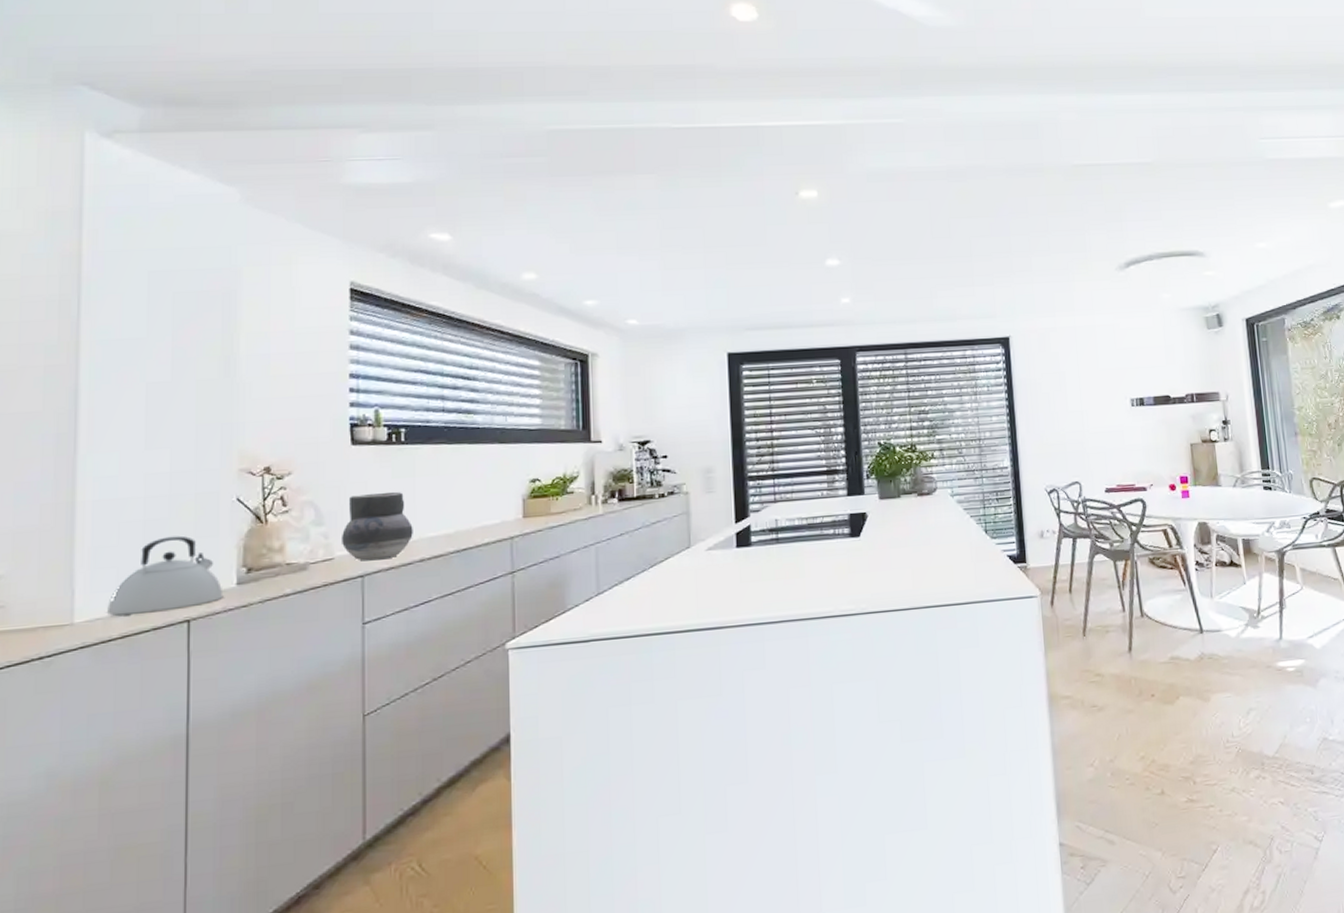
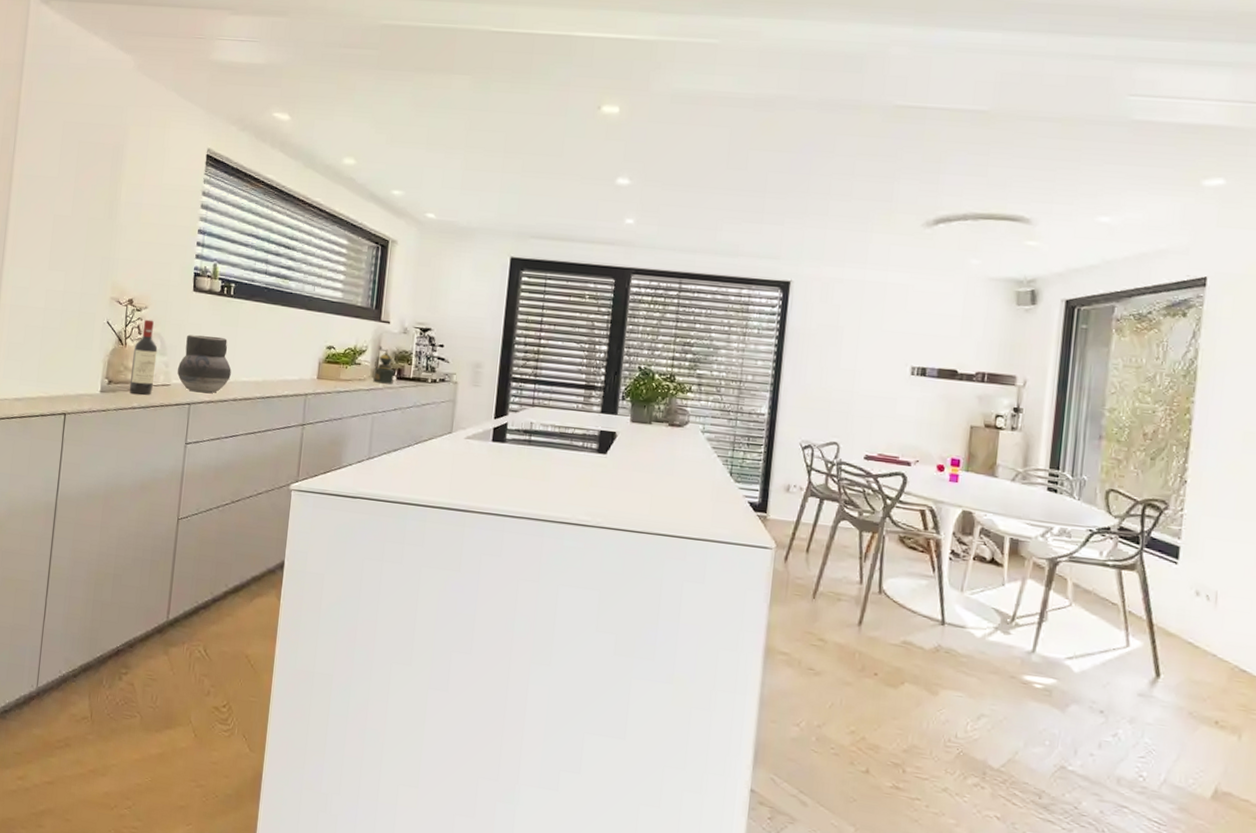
kettle: present [106,535,224,616] -> none [11,343,91,403]
wine bottle: none [277,487,311,580] -> present [129,319,158,396]
coffee grinder: none [591,468,615,510] -> present [373,346,394,385]

